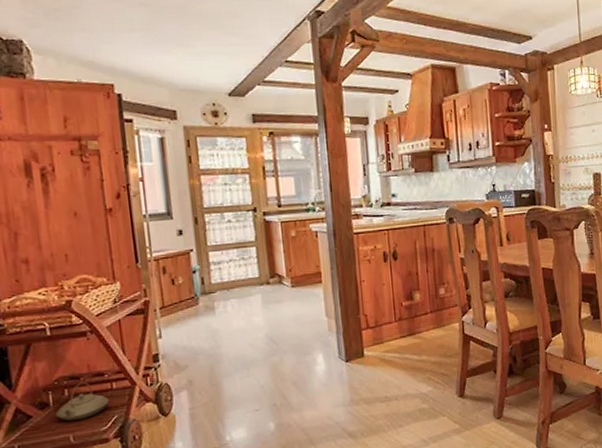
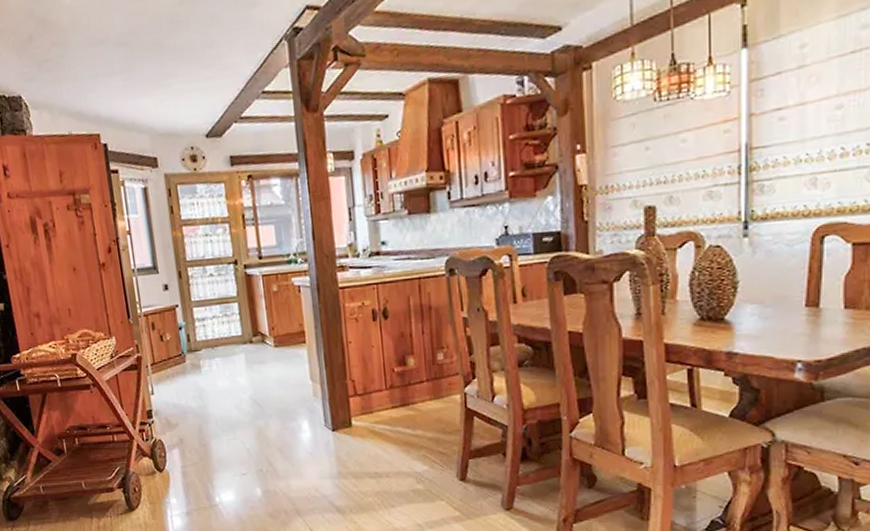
teapot: present [55,382,109,422] -> none [69,432,112,469]

